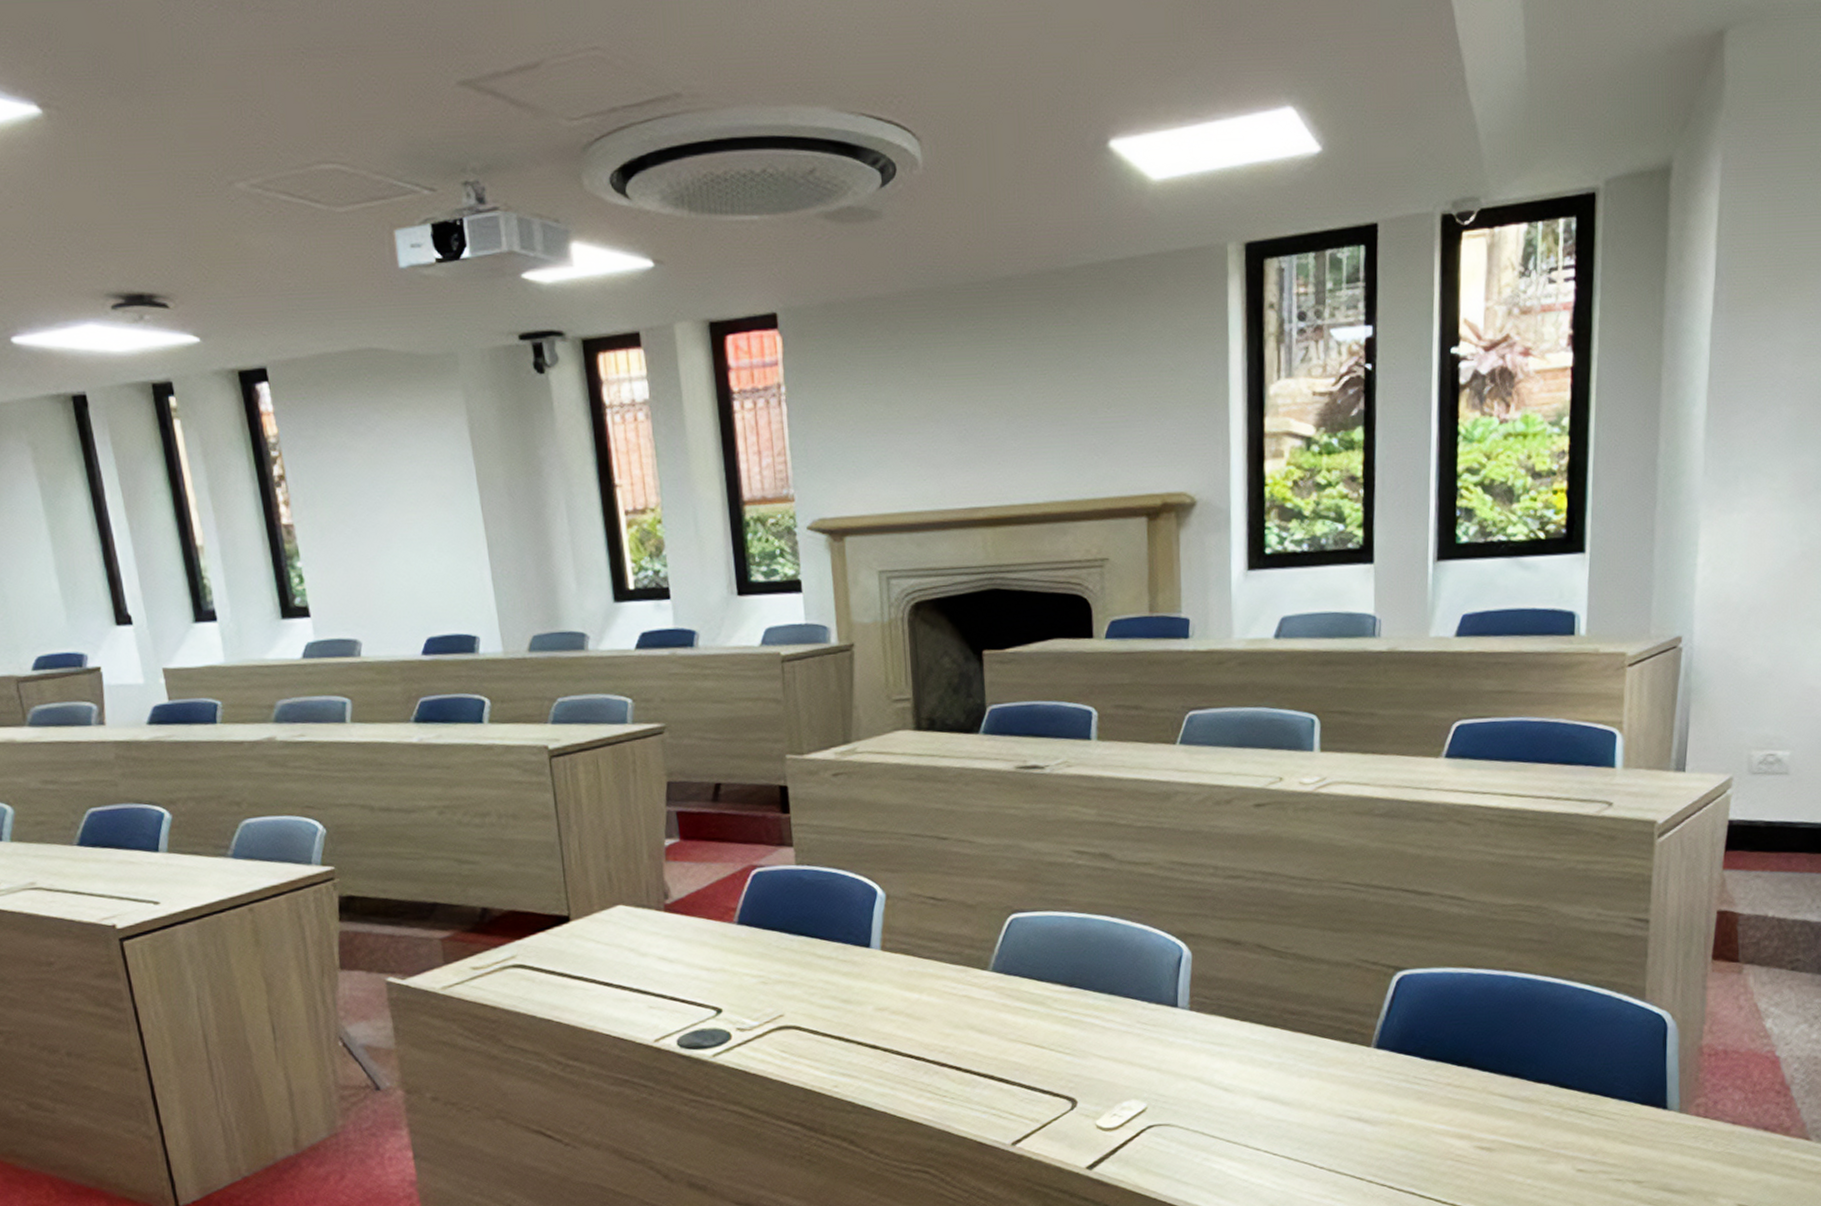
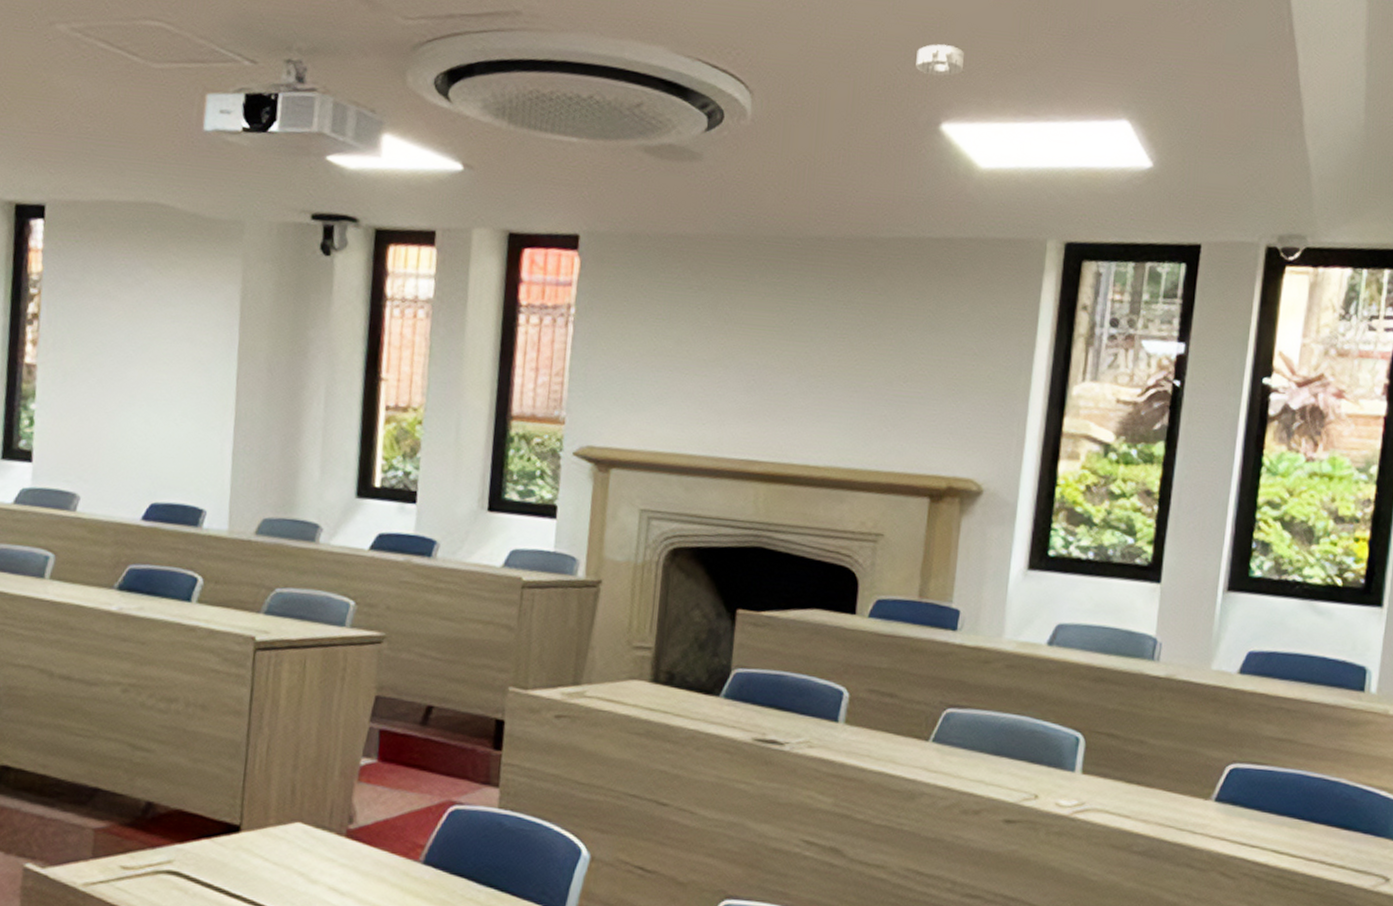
smoke detector: none [1075,56,1123,92] -> present [916,44,964,76]

